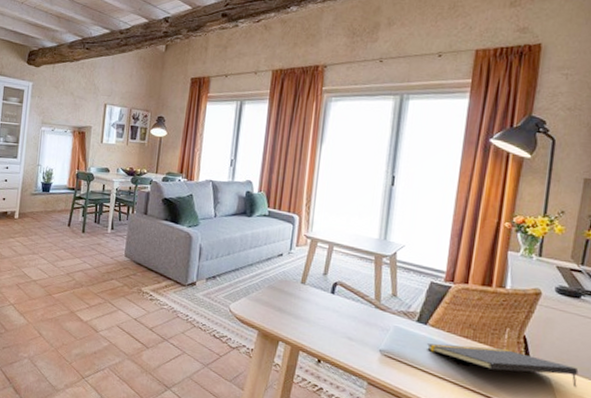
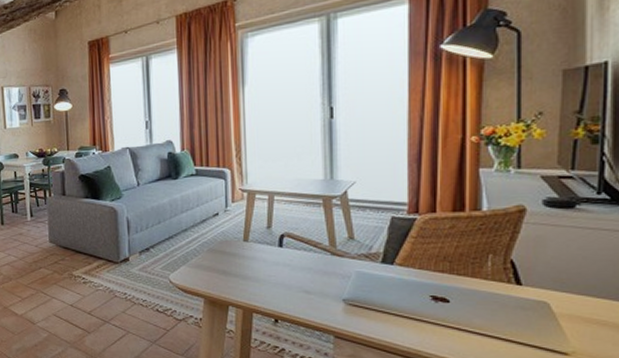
notepad: present [427,343,579,388] -> none [397,278,583,309]

